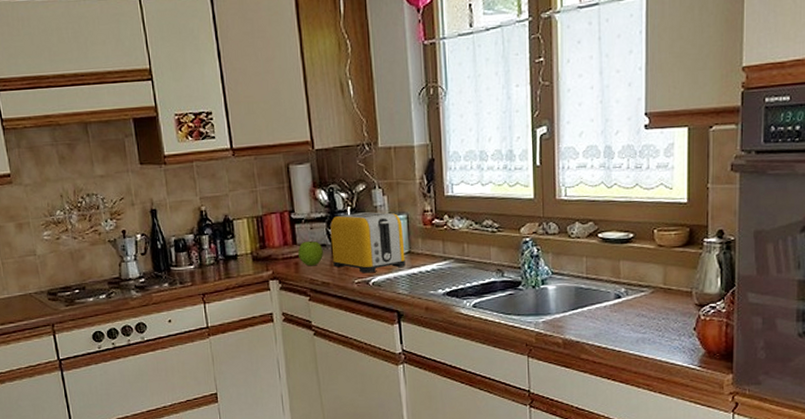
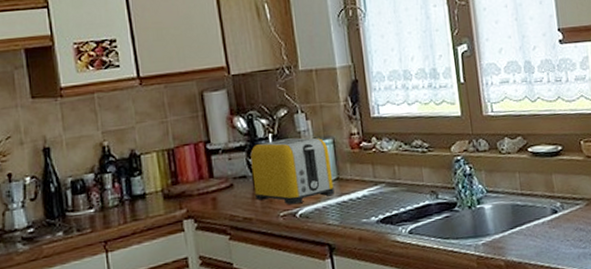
apple: present [298,240,323,266] -> none [215,172,244,201]

